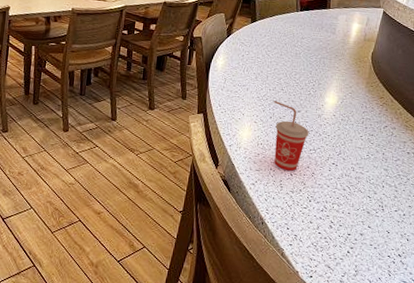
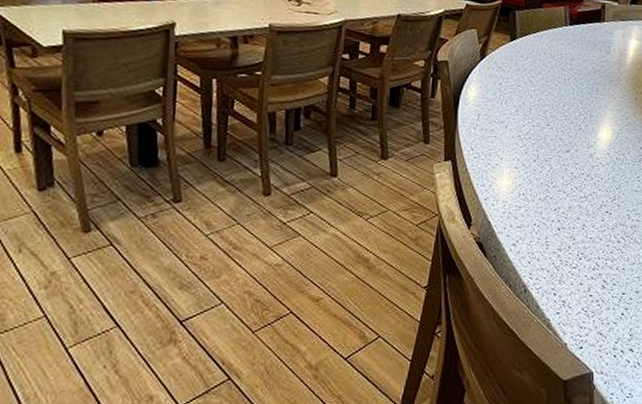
beverage cup: present [274,100,309,171] -> none [538,138,580,225]

